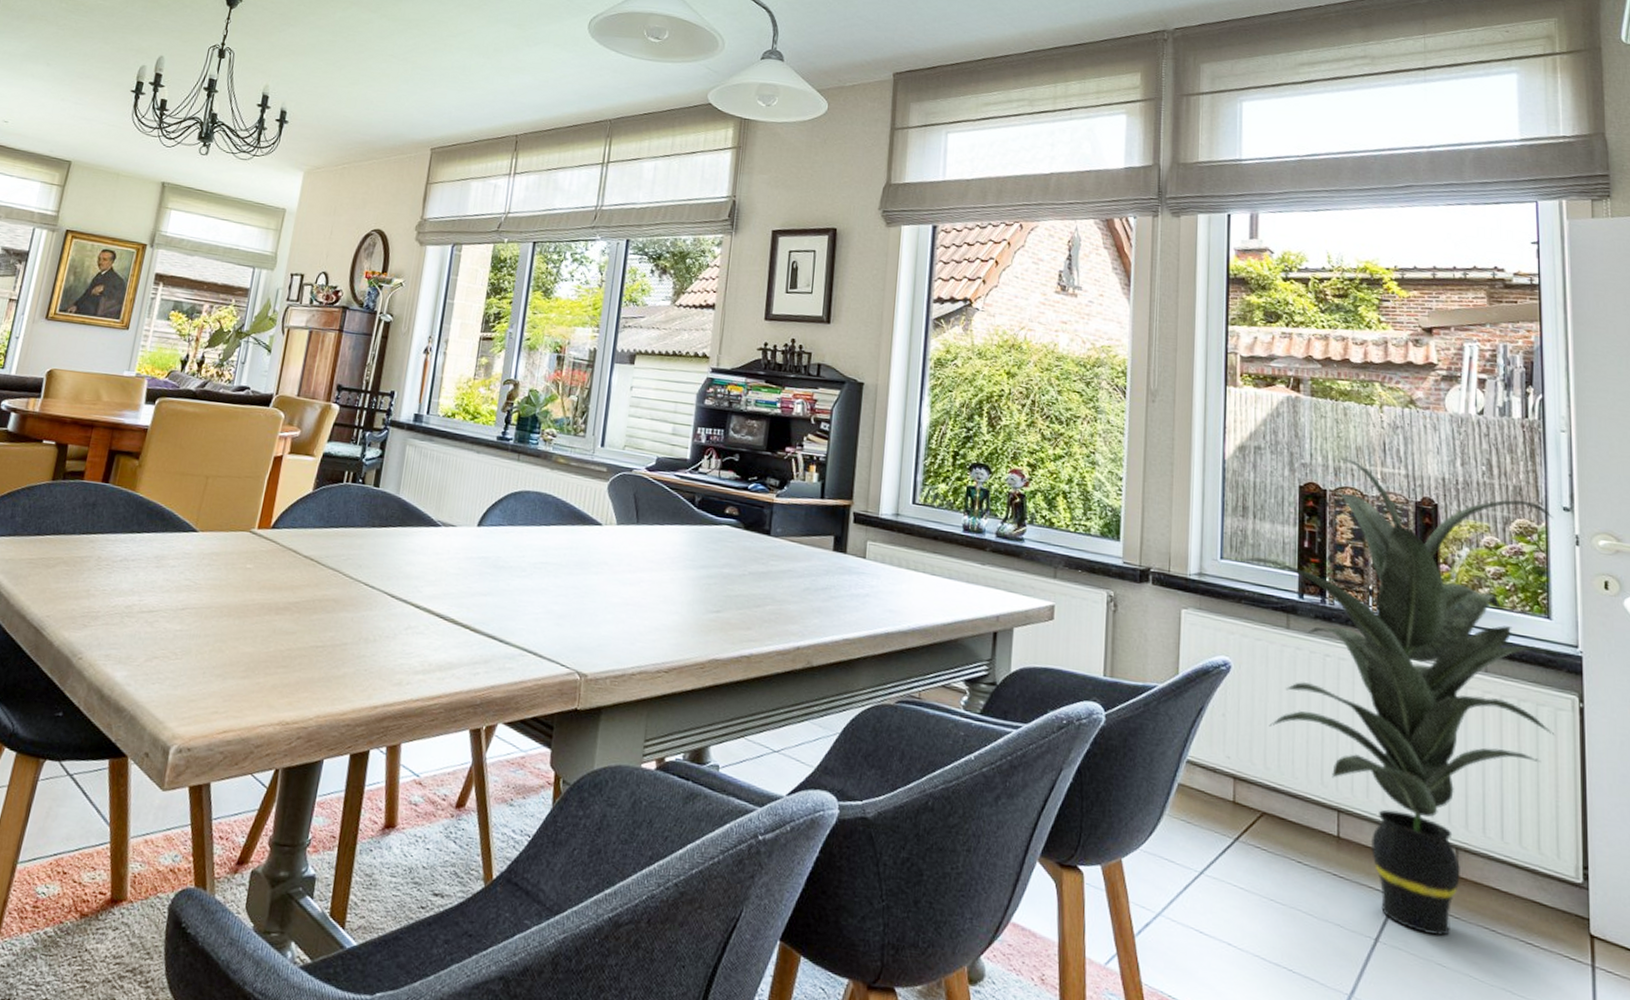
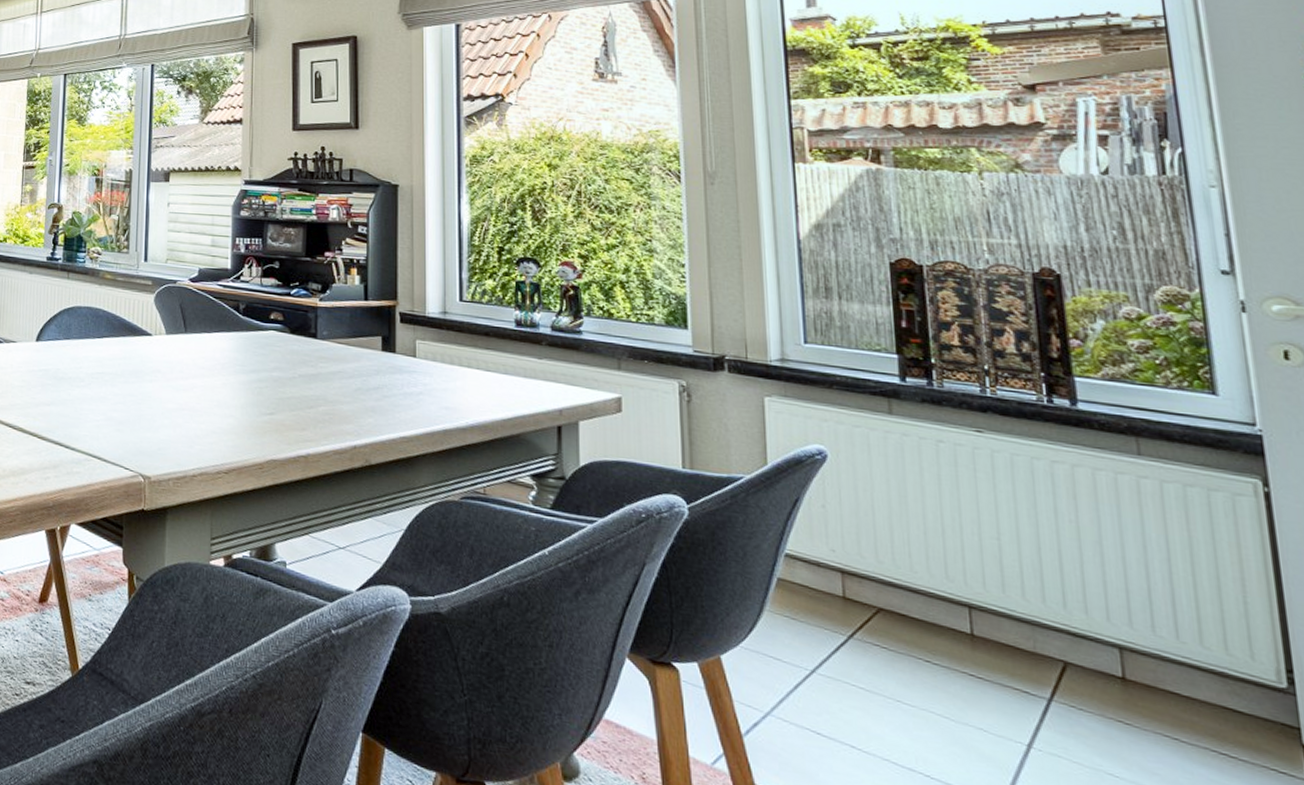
indoor plant: present [1238,457,1554,936] -> none [825,230,1233,744]

